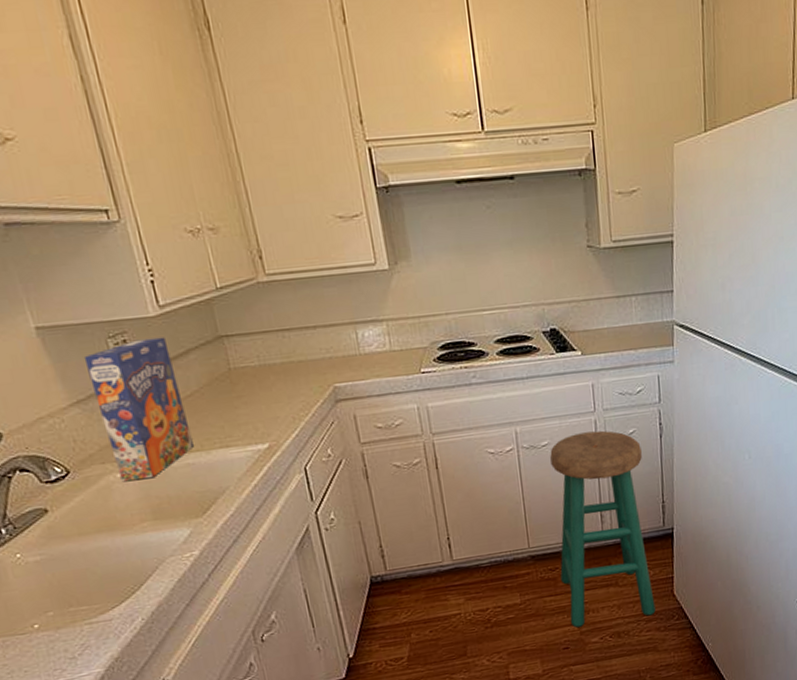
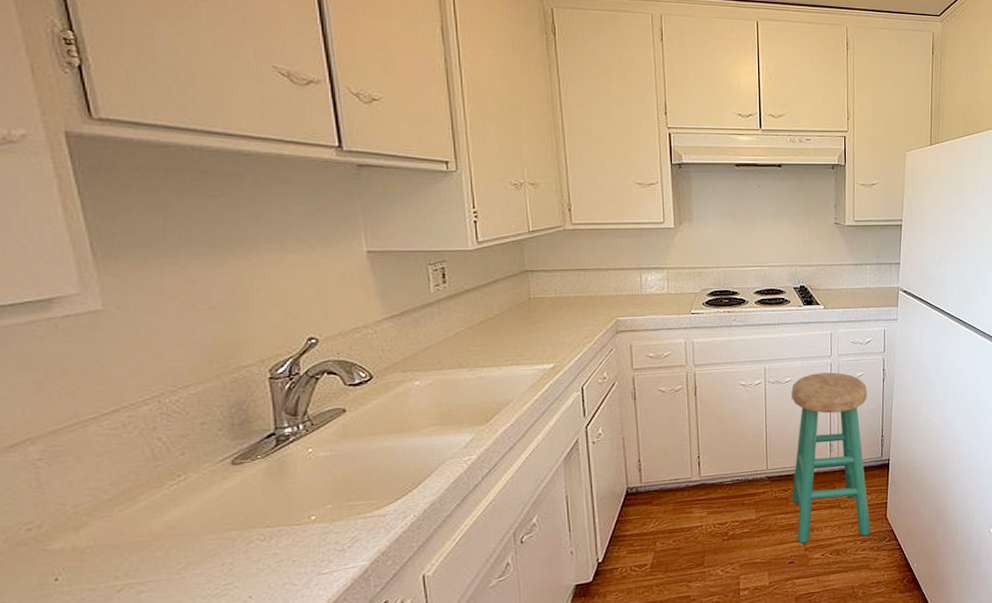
cereal box: present [83,337,194,483] -> none [404,267,488,390]

